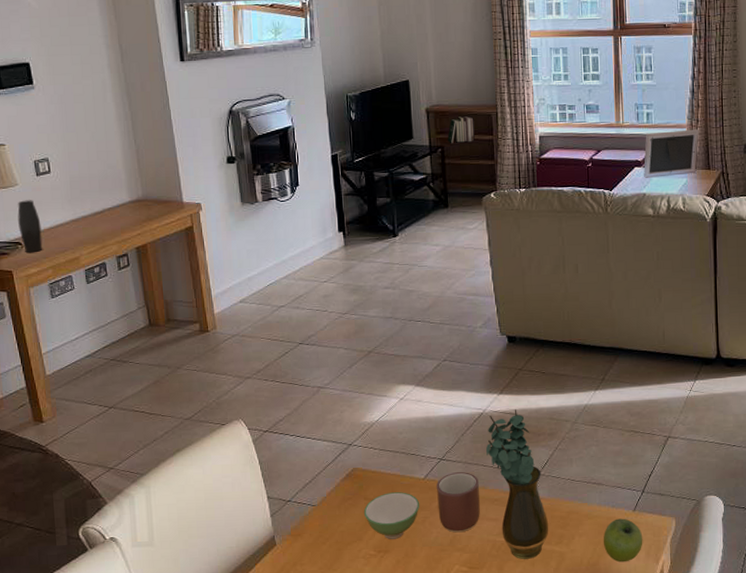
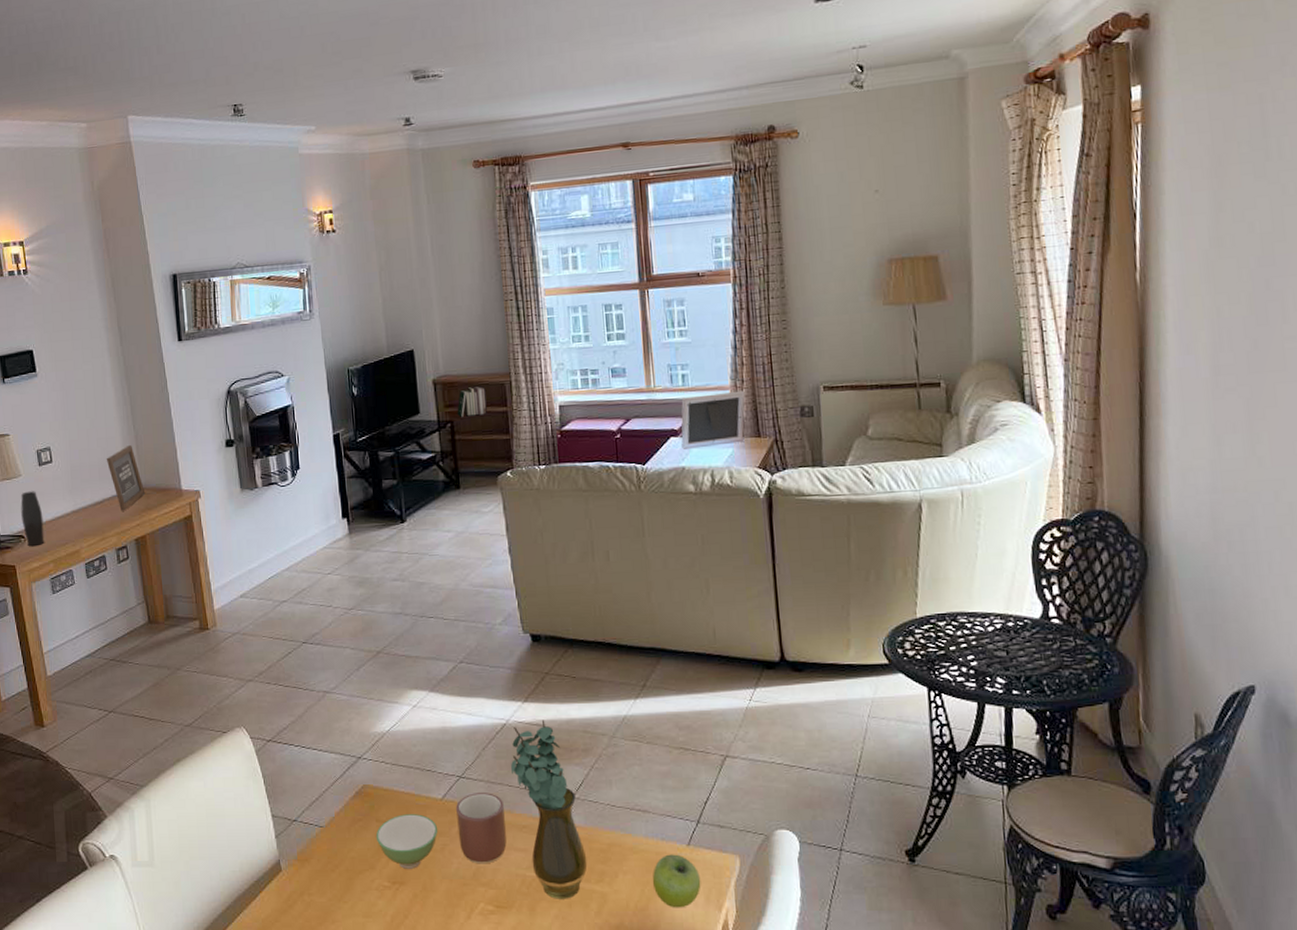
picture frame: none [106,159,147,221] -> present [106,445,146,511]

